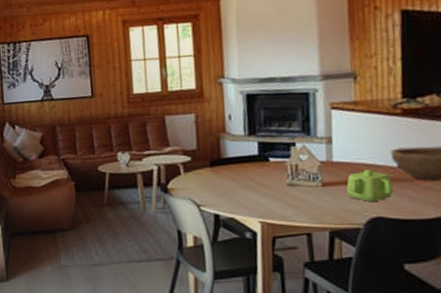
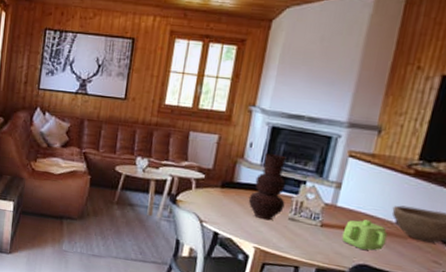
vase: none [241,121,280,191] -> present [248,153,287,221]

